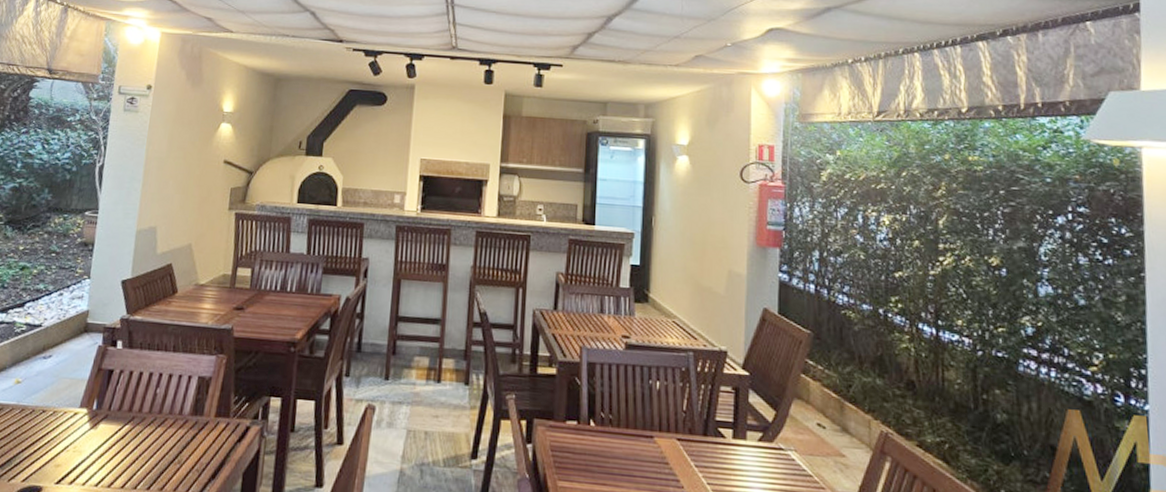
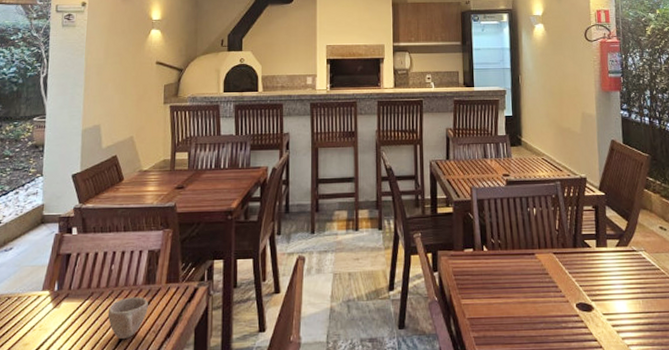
cup: none [148,427,194,474] -> present [107,296,148,339]

